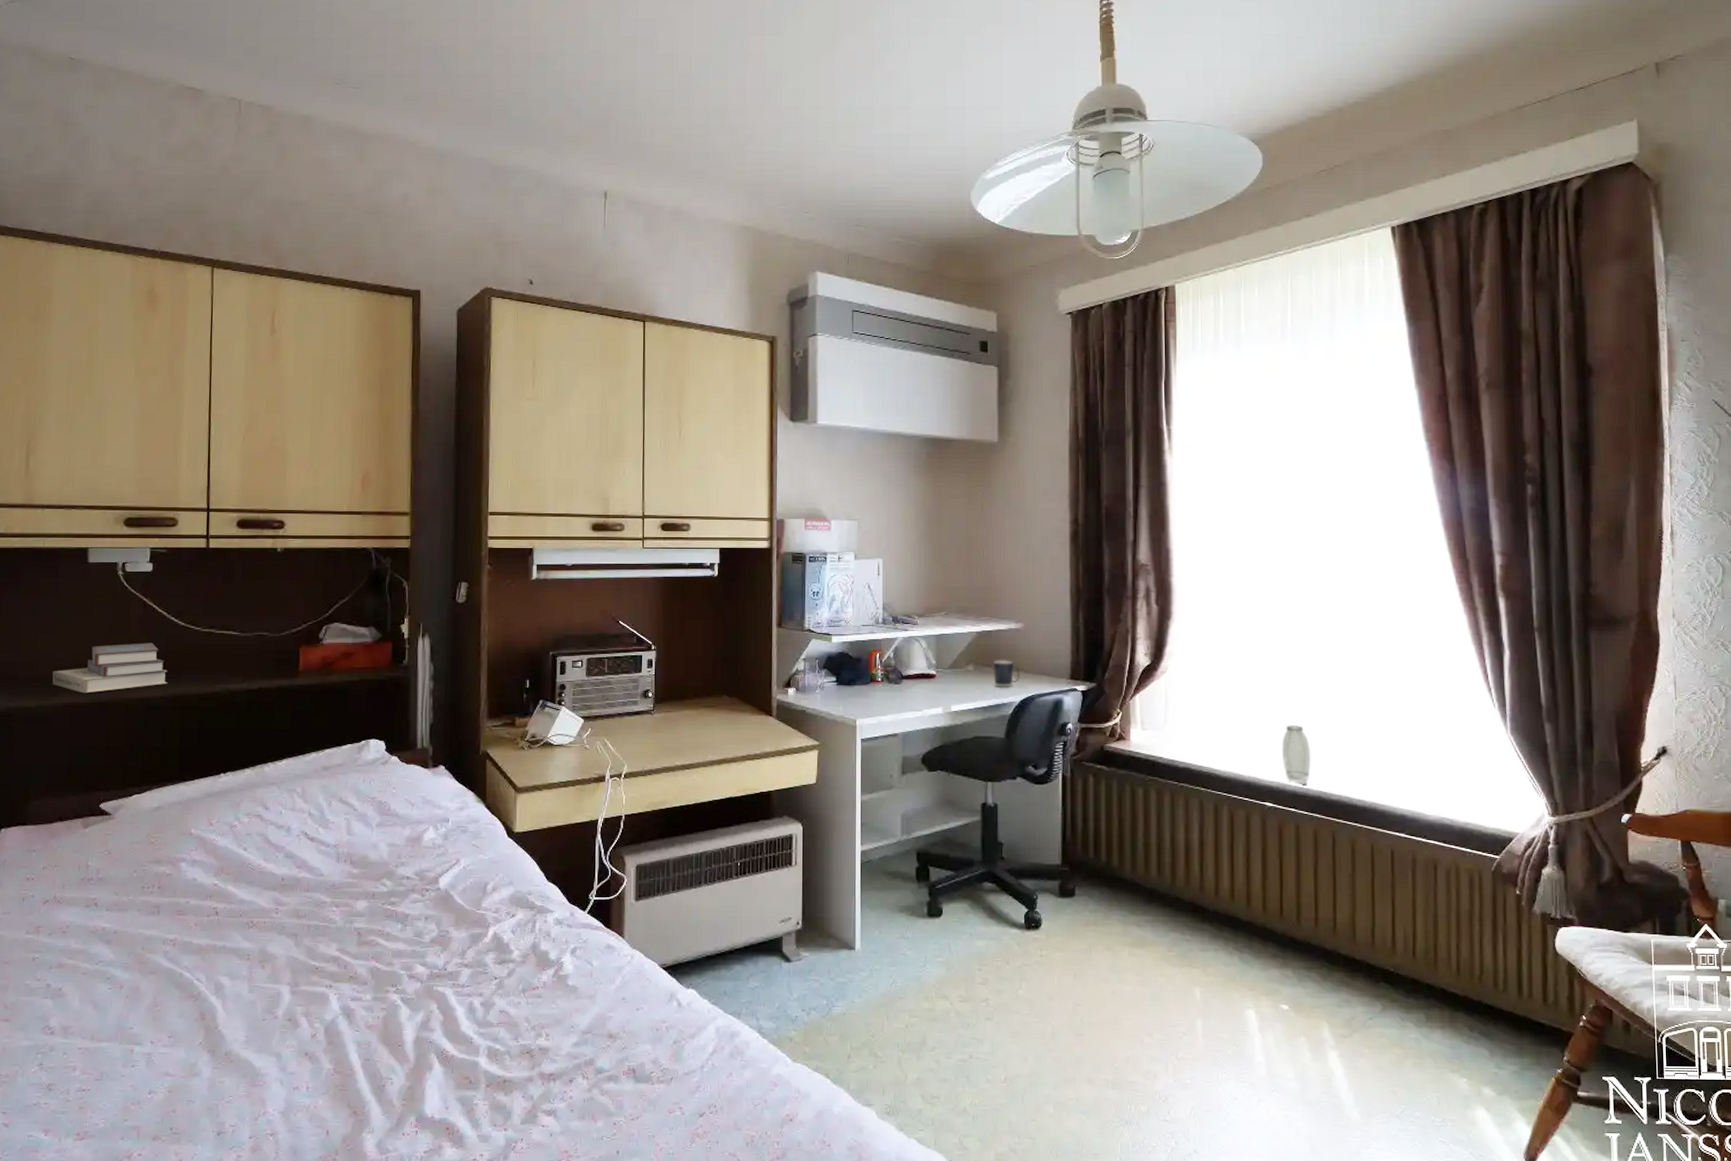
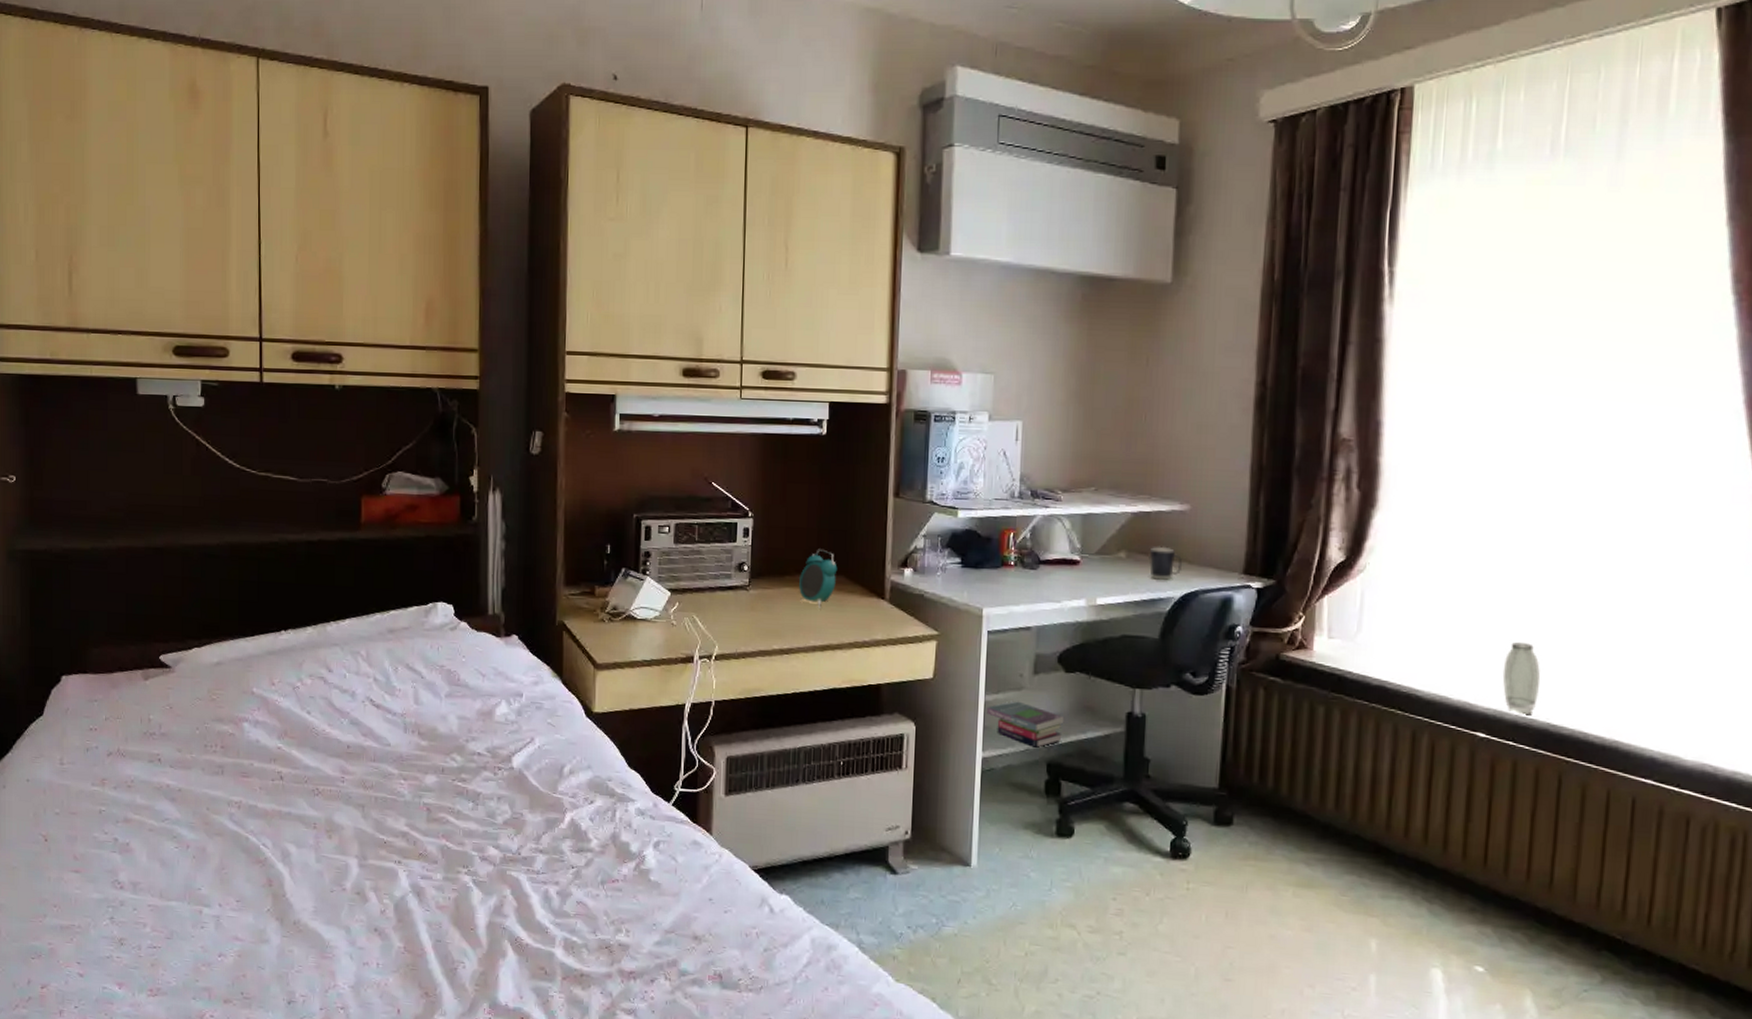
books: present [52,643,168,694] -> none [106,485,224,538]
alarm clock: none [697,675,731,728] -> present [799,549,838,610]
books: none [863,798,930,840] -> present [986,699,1065,749]

